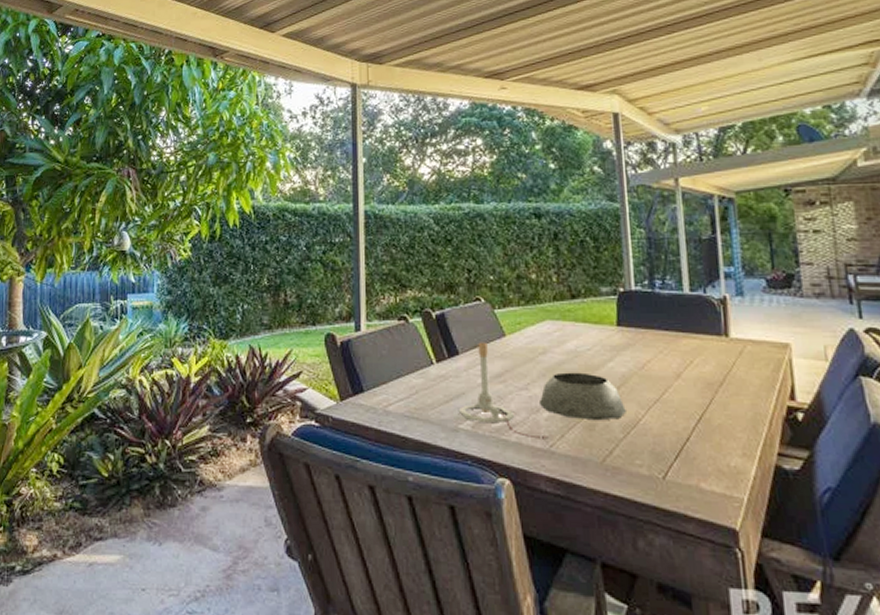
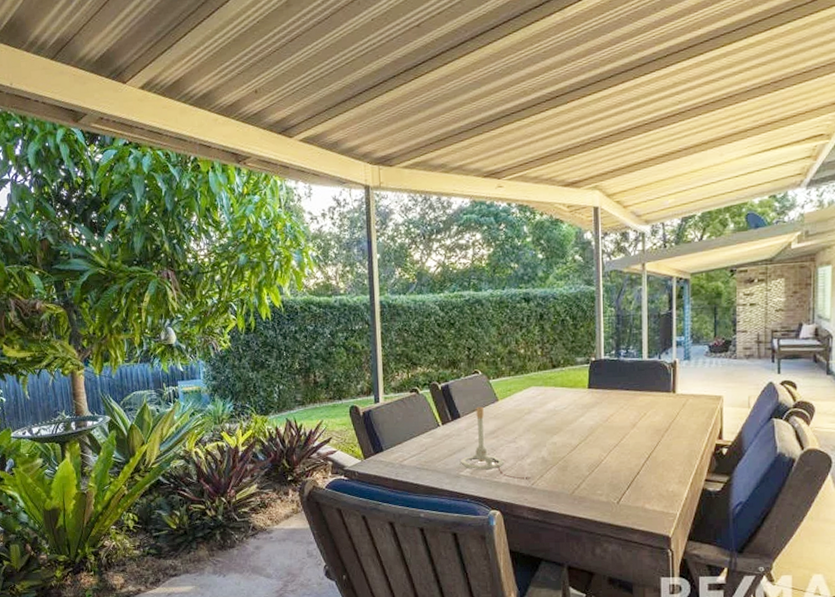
plant pot: present [540,372,626,421] -> none [525,426,592,463]

